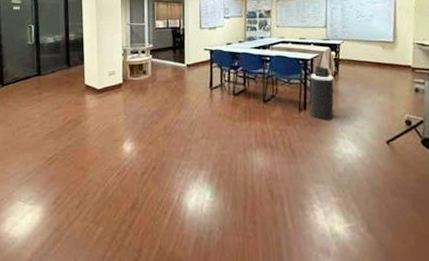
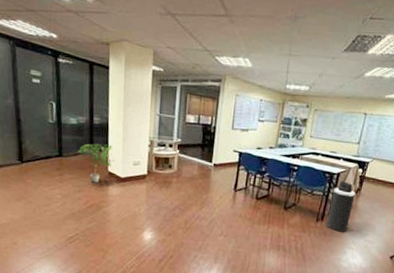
potted plant: none [54,58,91,98] -> present [76,144,115,183]

